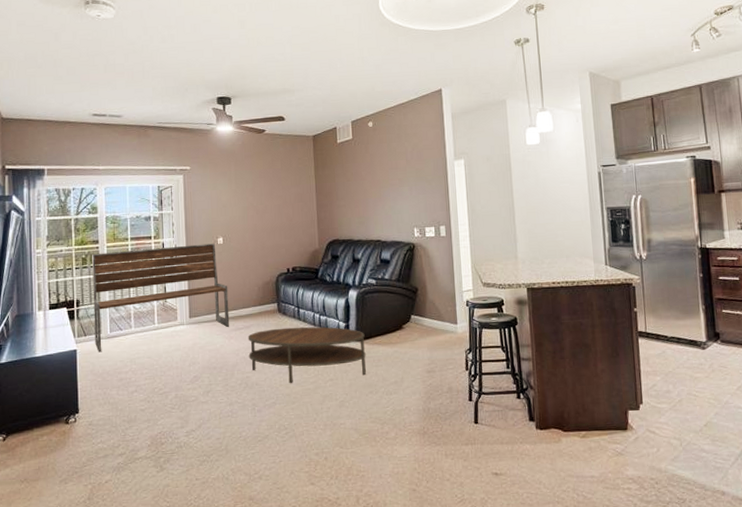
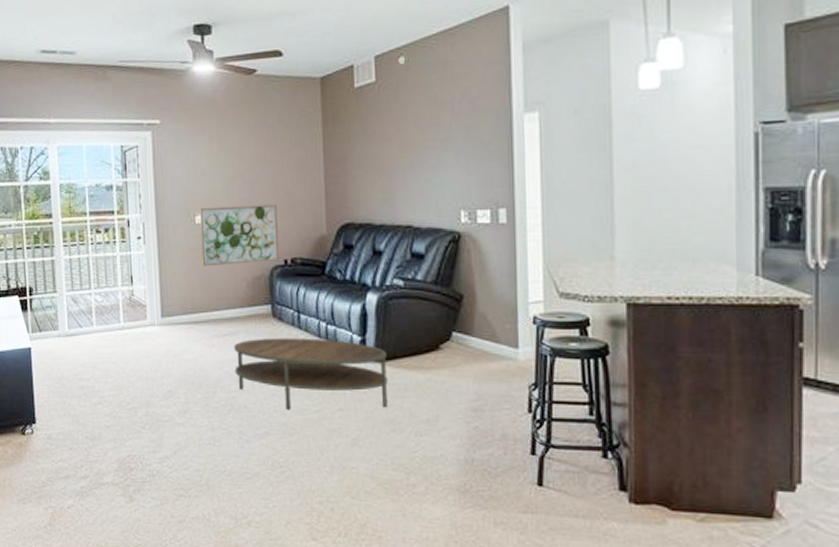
bench: present [92,243,230,353] -> none [45,222,211,353]
wall art: none [221,228,284,277] -> present [200,204,280,267]

